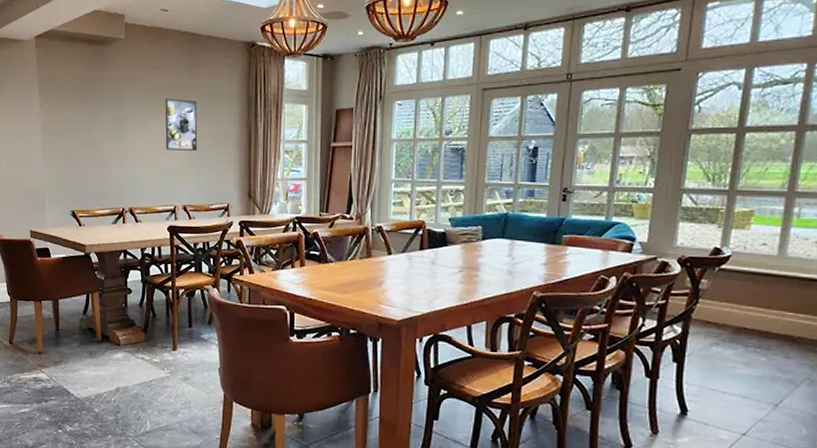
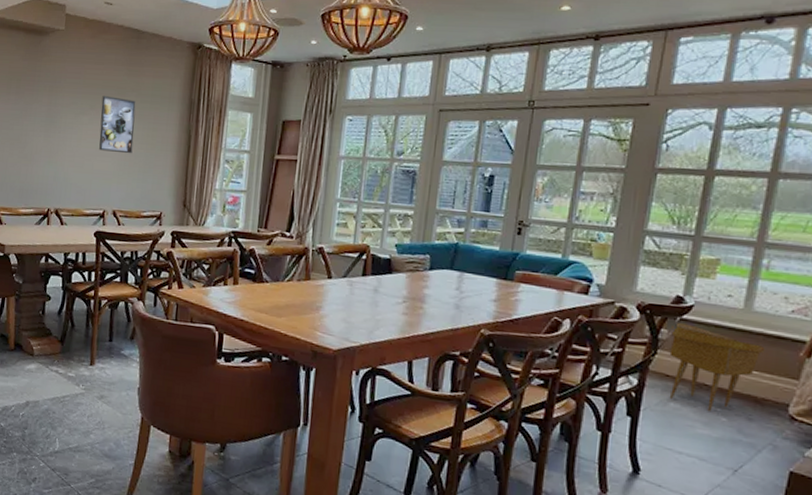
side table: none [710,273,800,354] -> present [669,323,766,412]

